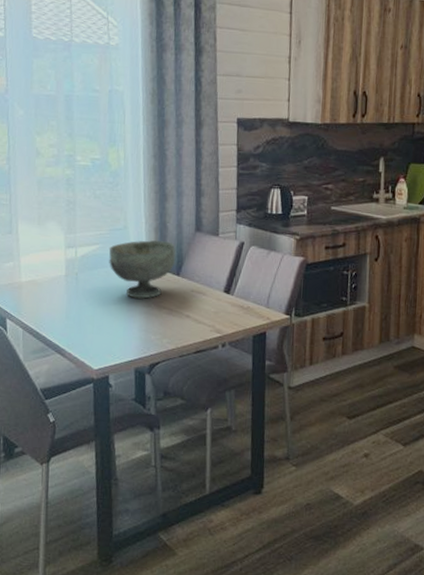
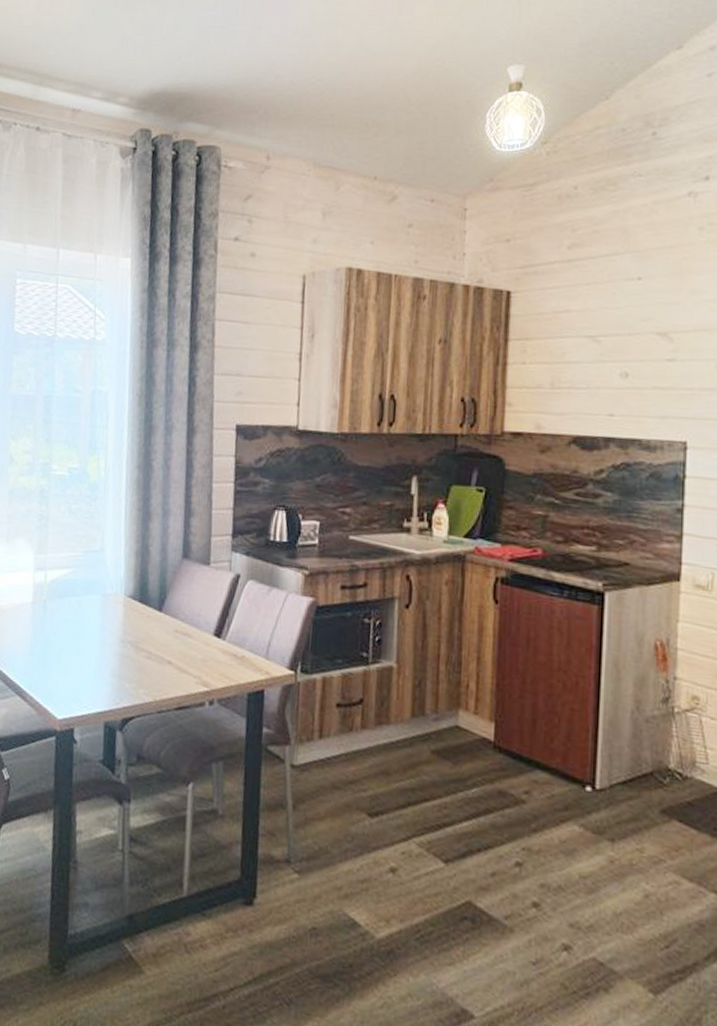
decorative bowl: present [108,240,175,299] -> none [81,566,158,637]

